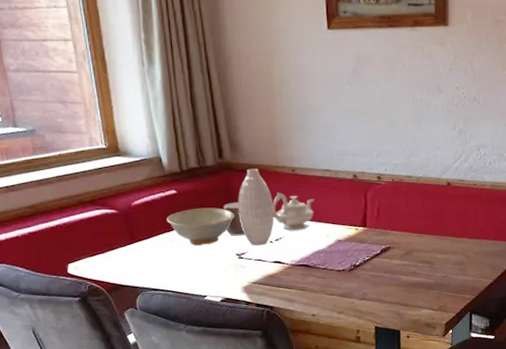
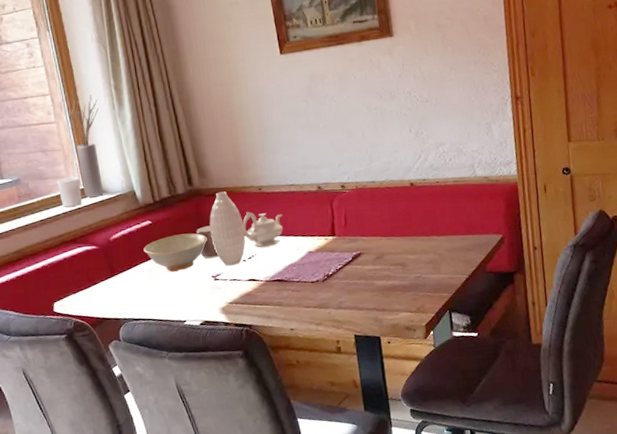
candle holder: none [76,135,104,166] -> present [57,177,83,207]
vase: none [92,46,127,159] -> present [68,95,103,198]

